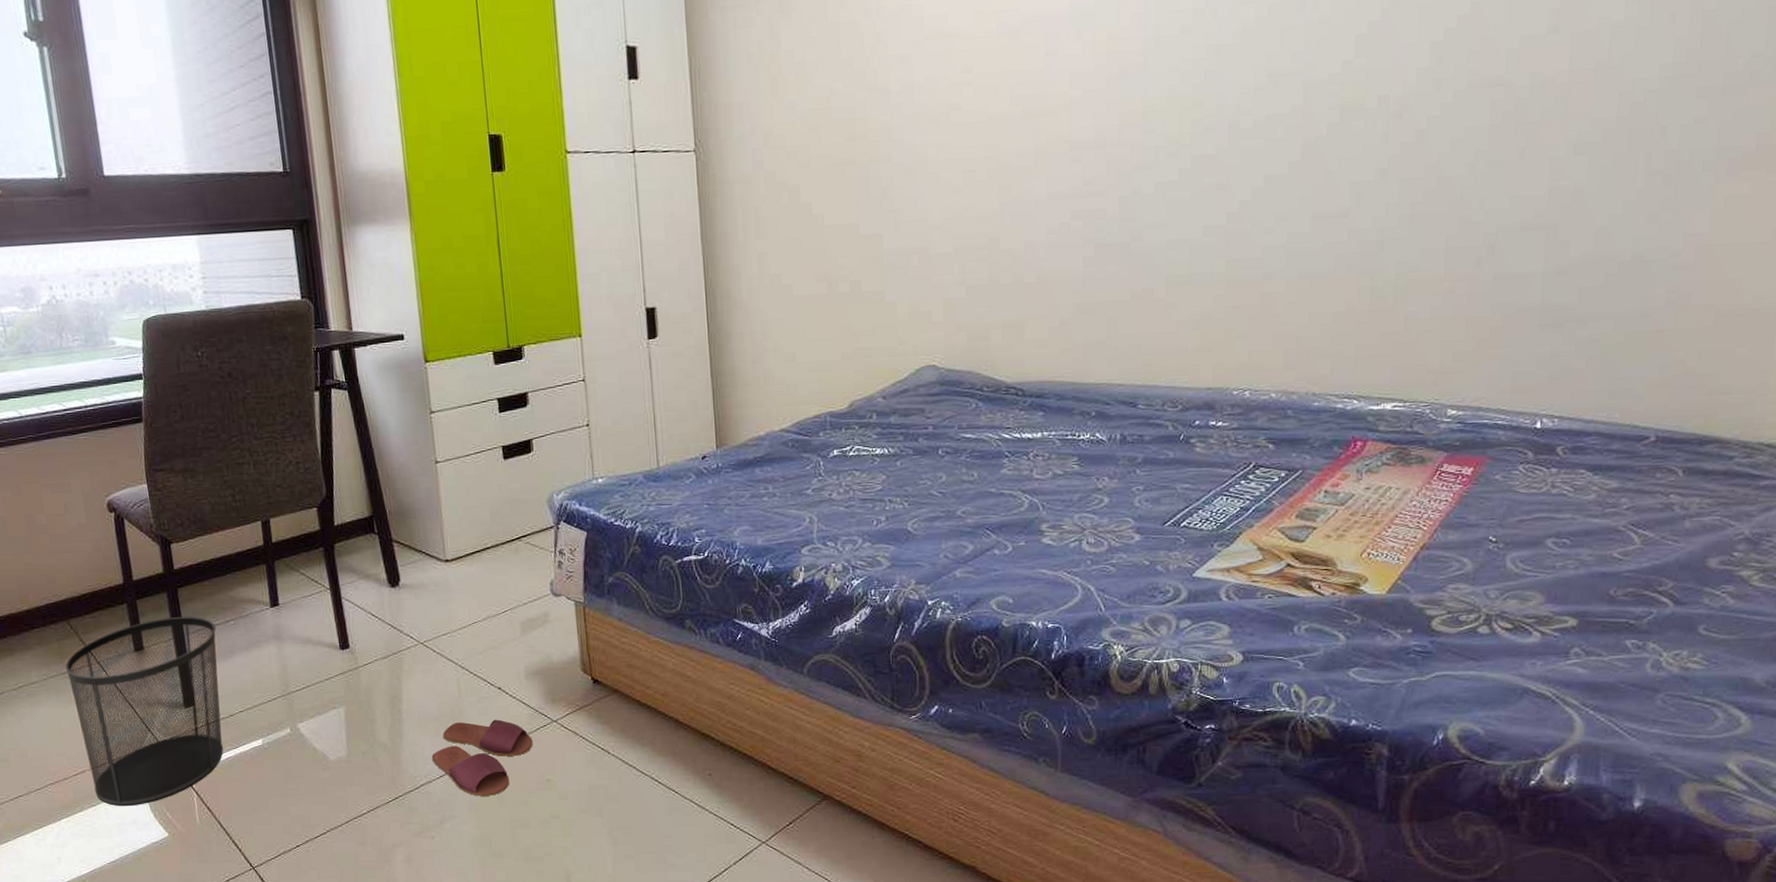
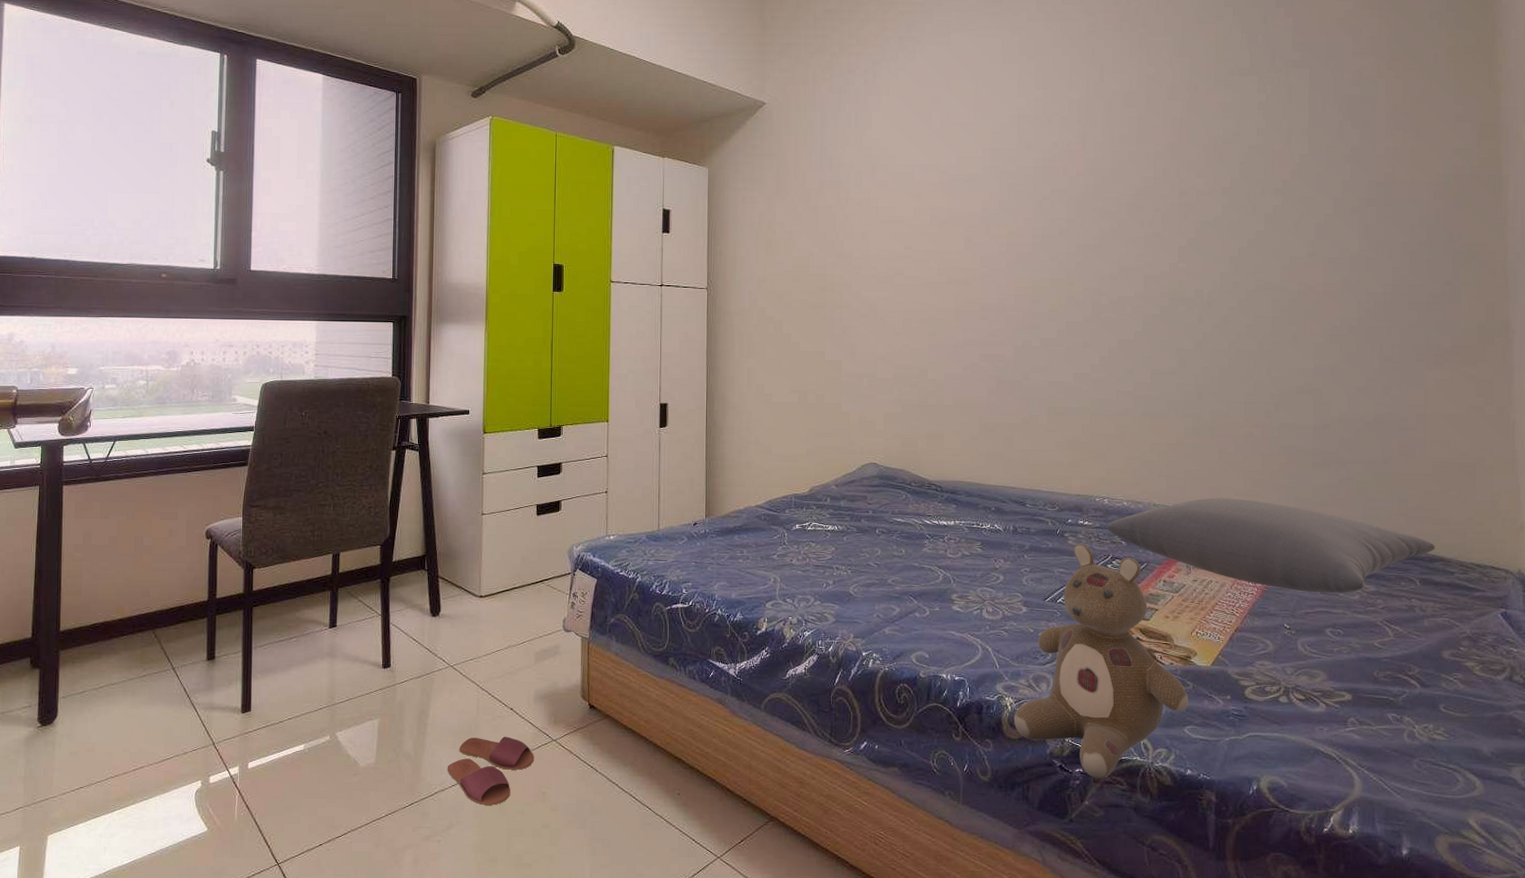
waste bin: present [64,616,223,807] -> none [143,631,281,802]
stuffed bear: none [1124,451,1356,736] -> present [1013,544,1189,779]
pillow: none [1248,378,1709,495] -> present [1107,498,1435,594]

